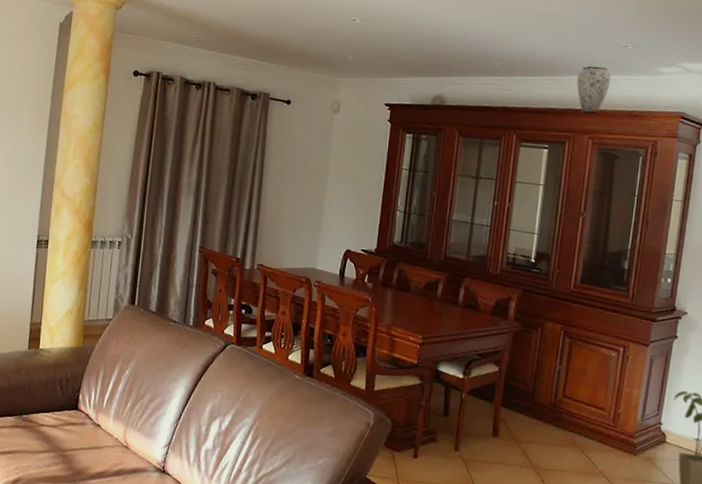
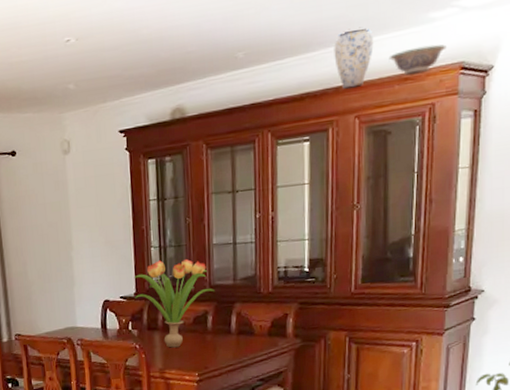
flower arrangement: none [375,224,448,308] -> present [134,258,214,348]
decorative bowl: none [622,92,672,114] -> present [388,44,448,76]

